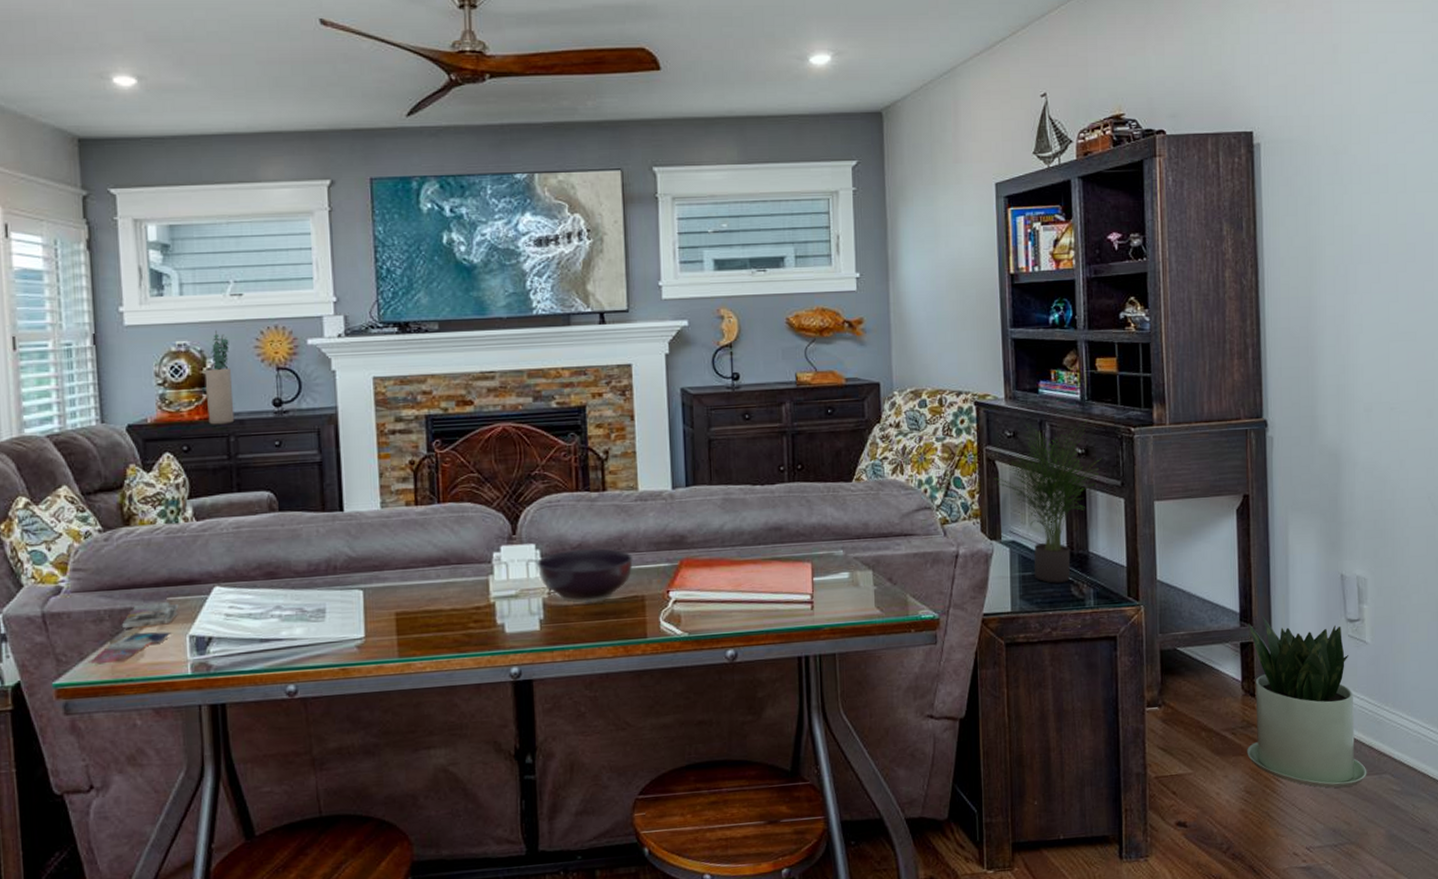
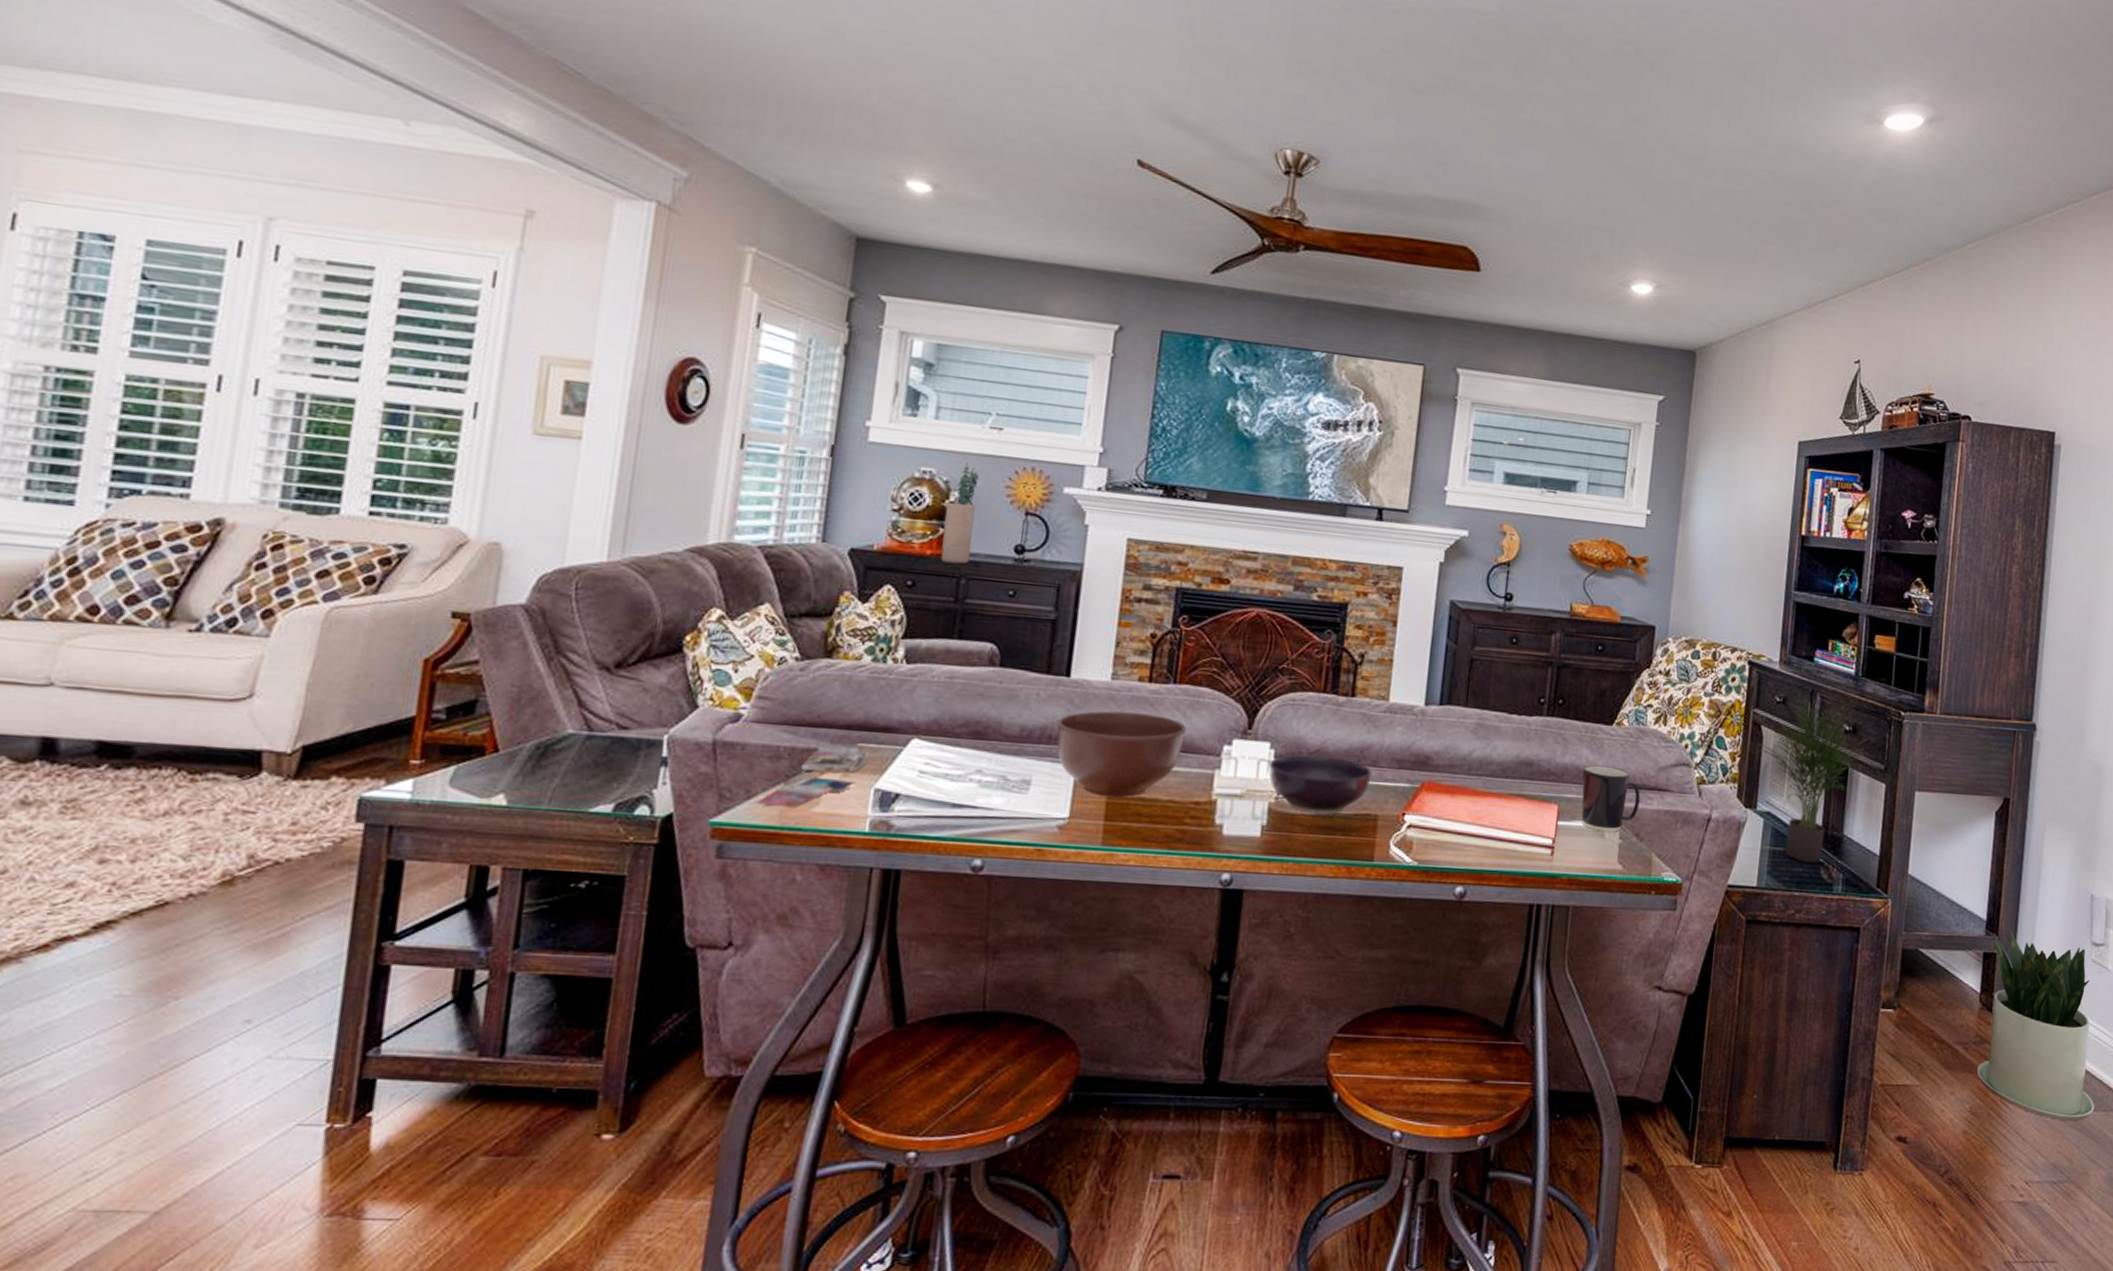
bowl: none [340,534,457,613] -> present [1057,711,1187,797]
mug: none [829,520,888,582] -> present [1581,765,1641,833]

